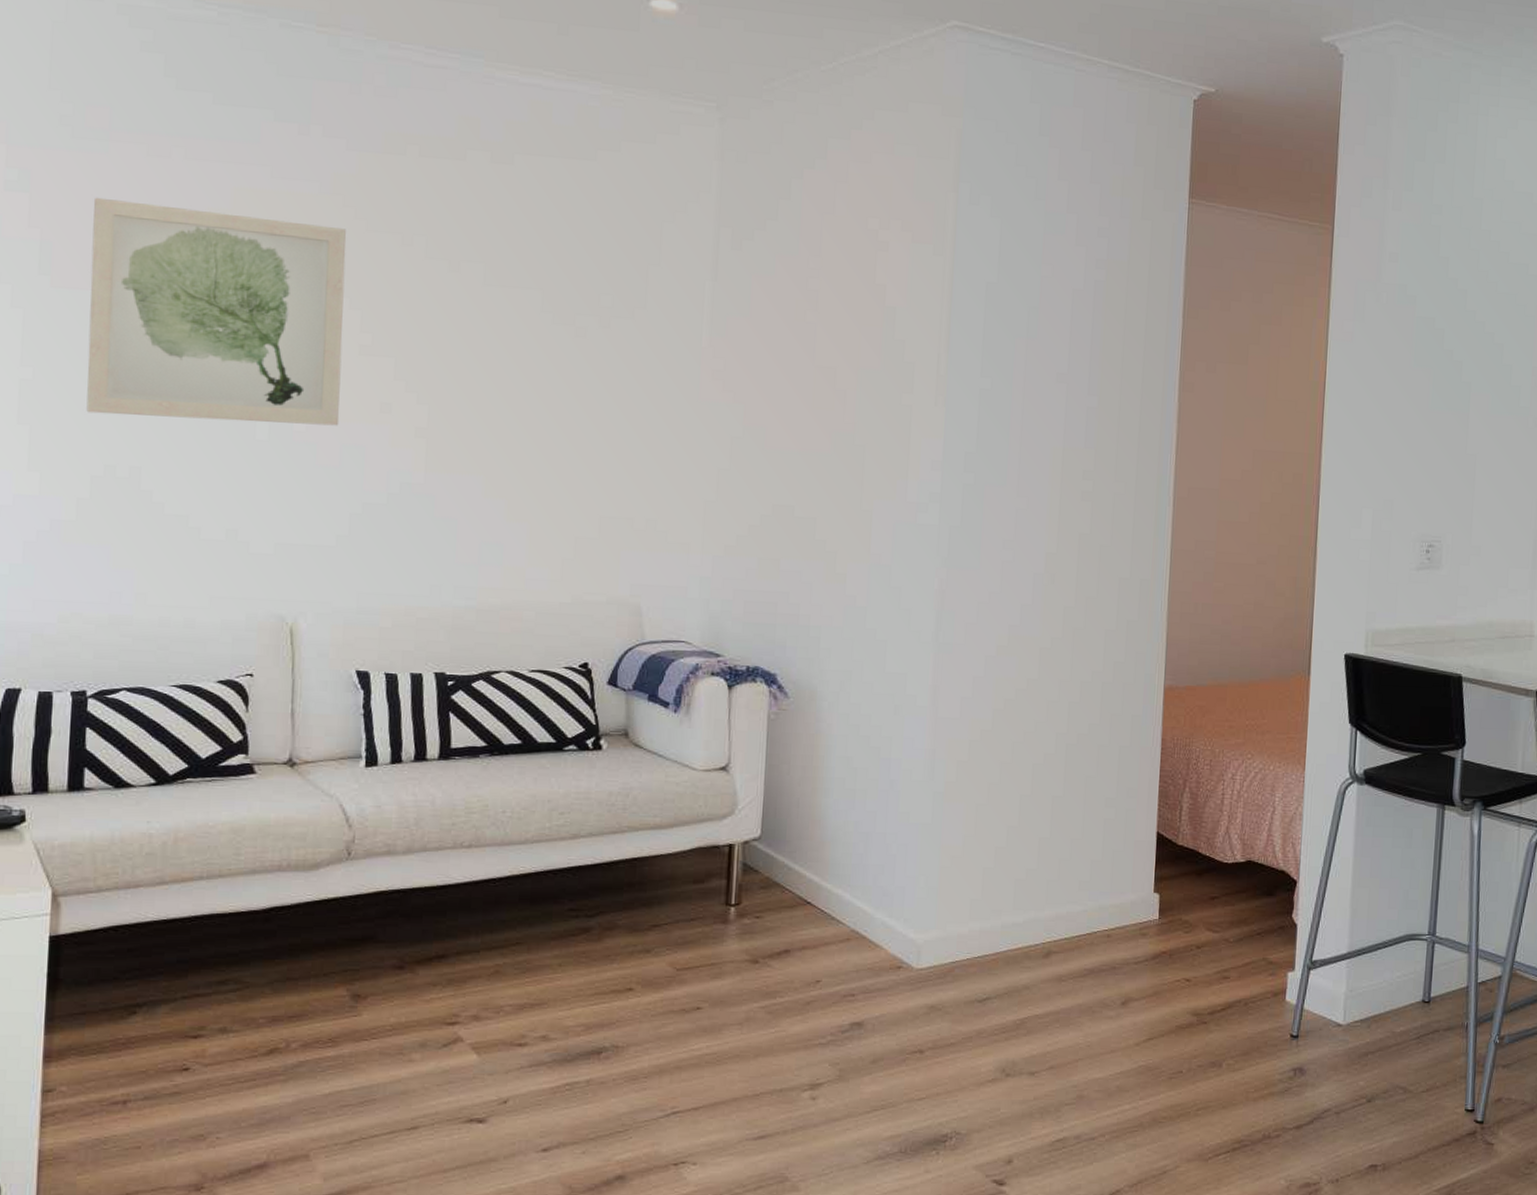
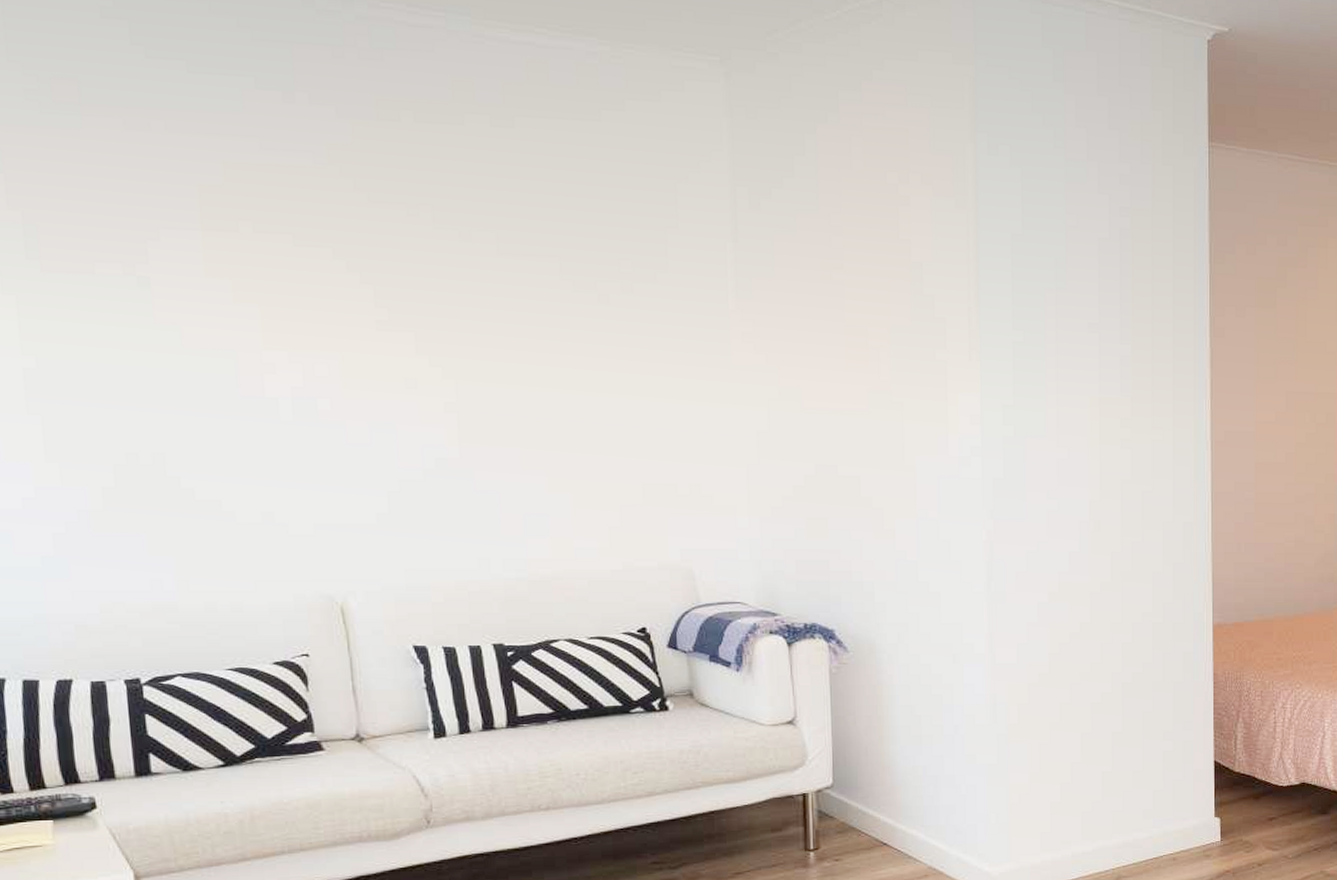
wall art: present [86,197,346,426] -> none [75,175,365,404]

